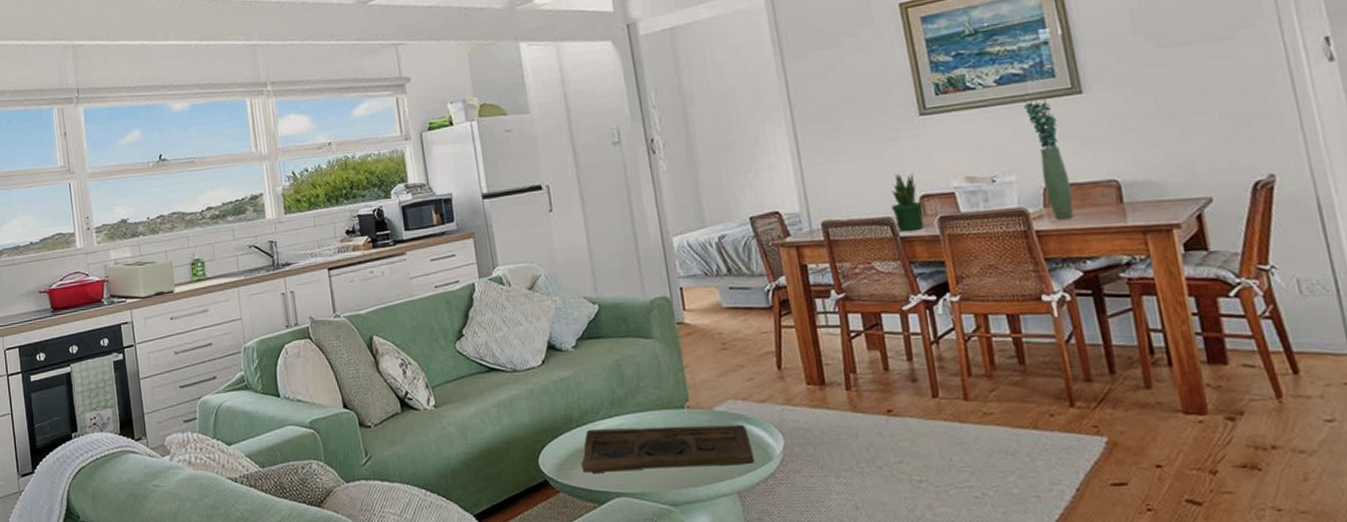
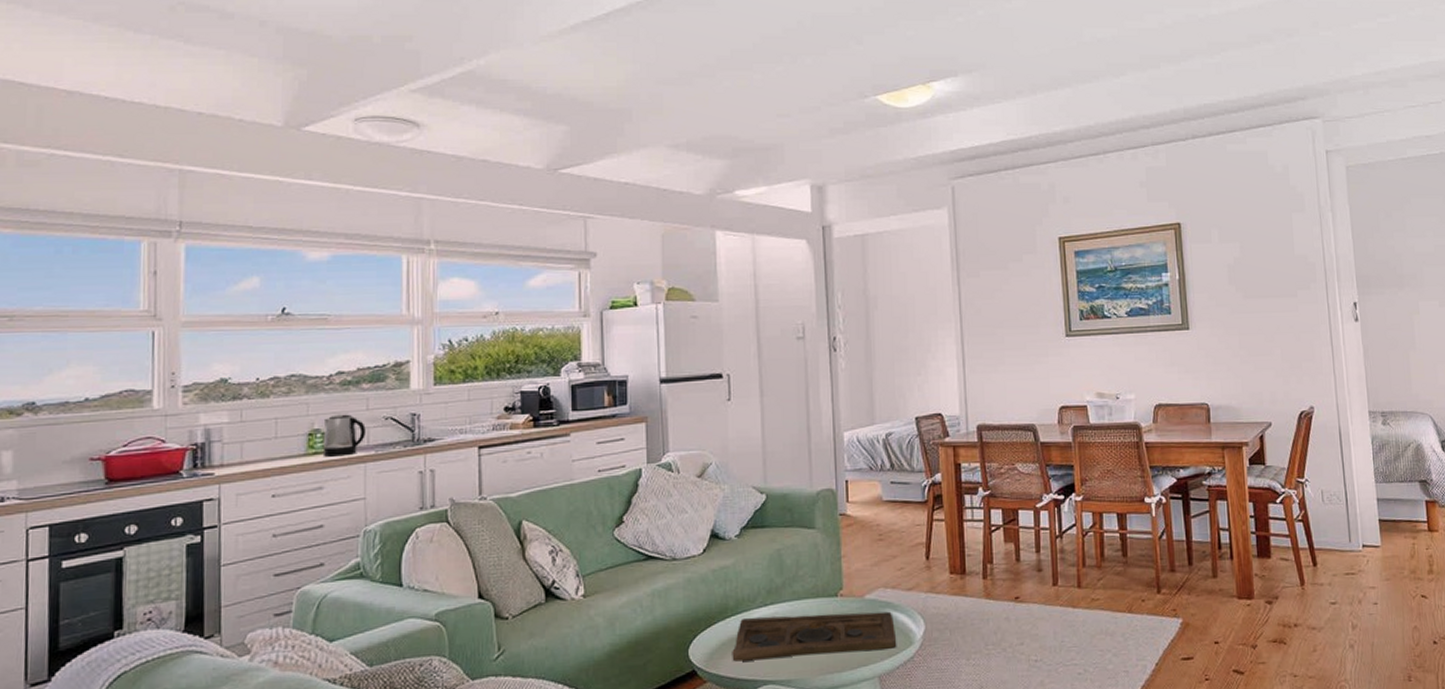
toaster: present [107,259,176,300] -> none [192,427,285,473]
kettle: none [201,244,235,283] -> present [322,414,366,457]
planter: present [890,173,924,233] -> none [1035,386,1061,438]
vase: present [1023,97,1074,220] -> none [1145,330,1175,435]

